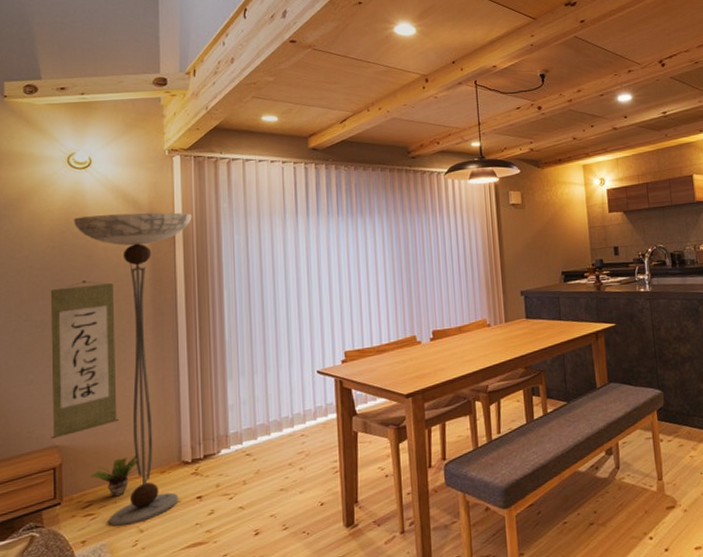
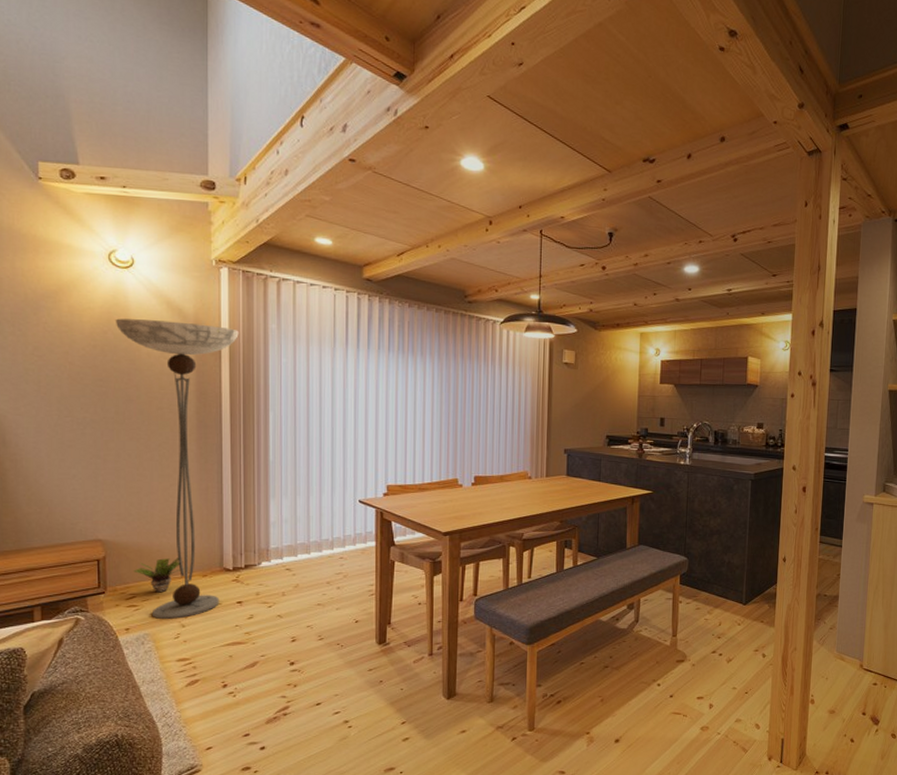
wall scroll: present [51,280,119,440] -> none [93,384,162,533]

